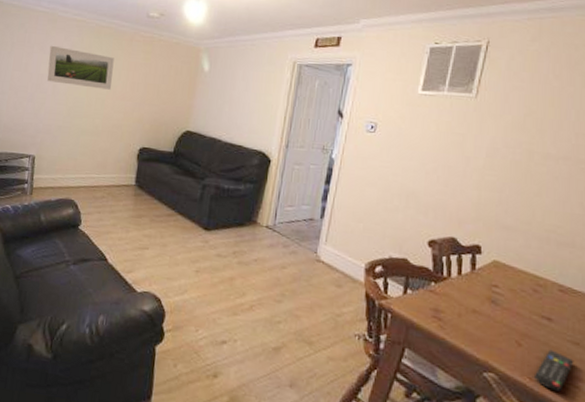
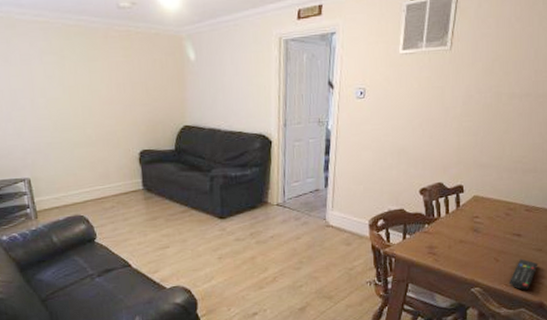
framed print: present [47,45,114,90] -> none [15,54,96,97]

